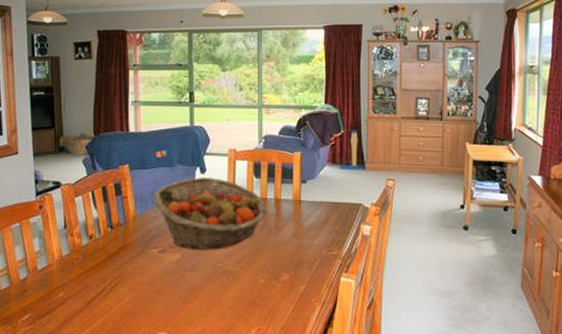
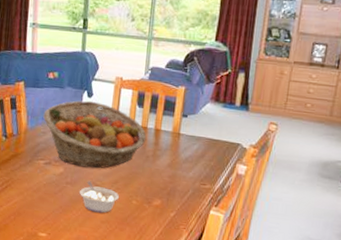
legume: none [201,264,245,299] -> present [80,181,120,213]

